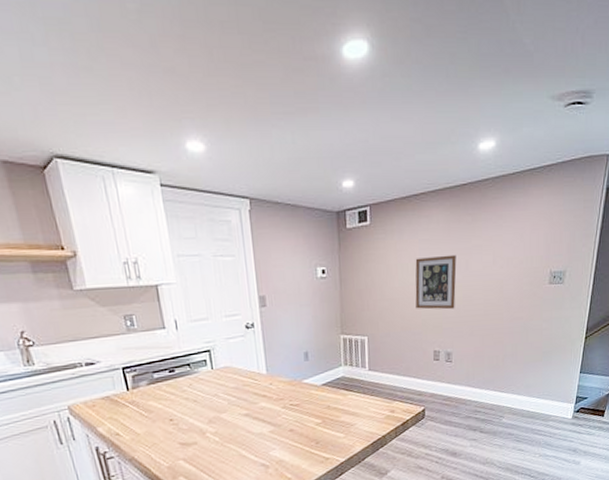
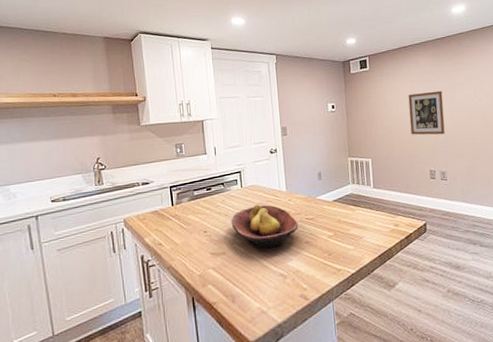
fruit bowl: none [201,389,282,437] -> present [231,204,299,248]

